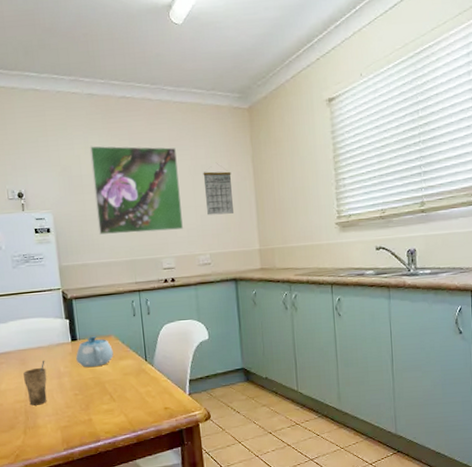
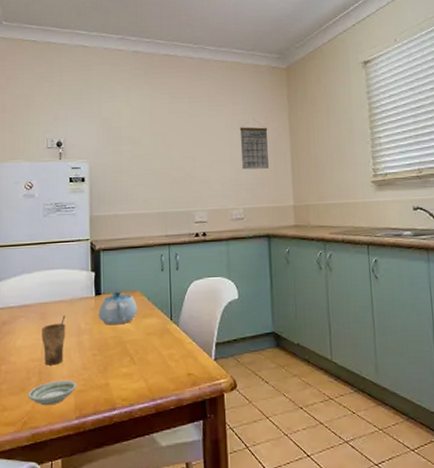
saucer: none [17,418,62,441] -> present [28,380,76,406]
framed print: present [89,145,184,236] -> none [130,99,218,186]

